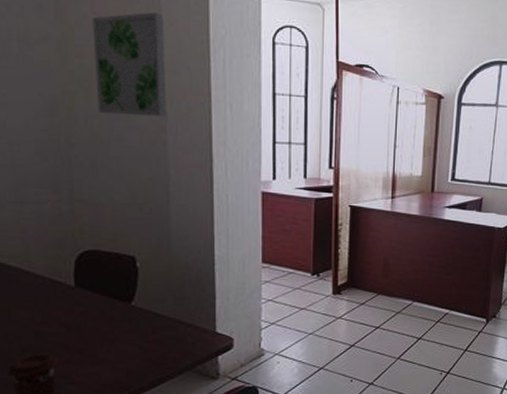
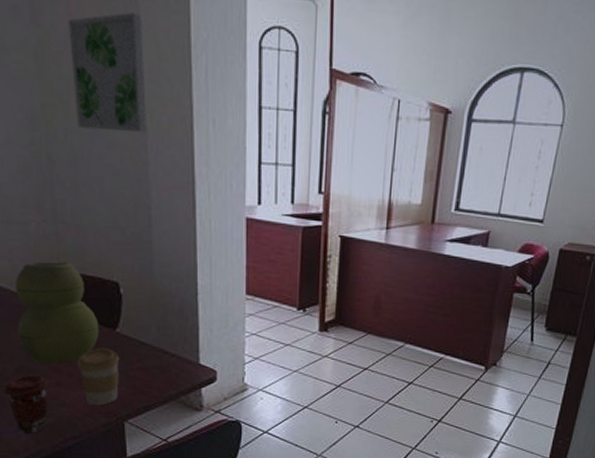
vase: none [26,239,114,342] -> present [15,262,100,365]
coffee cup: none [90,321,134,381] -> present [78,347,120,405]

